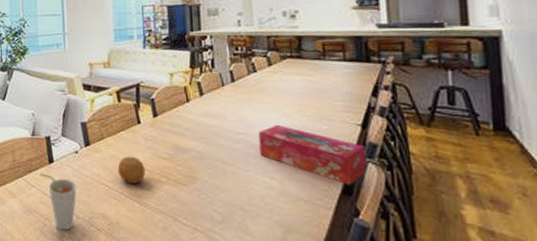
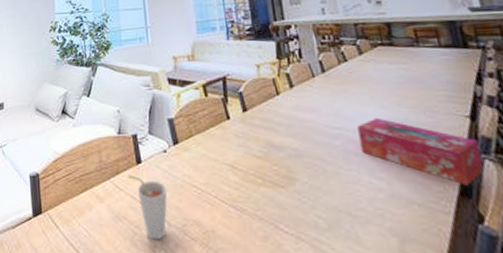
fruit: present [117,156,146,184] -> none [209,155,240,186]

